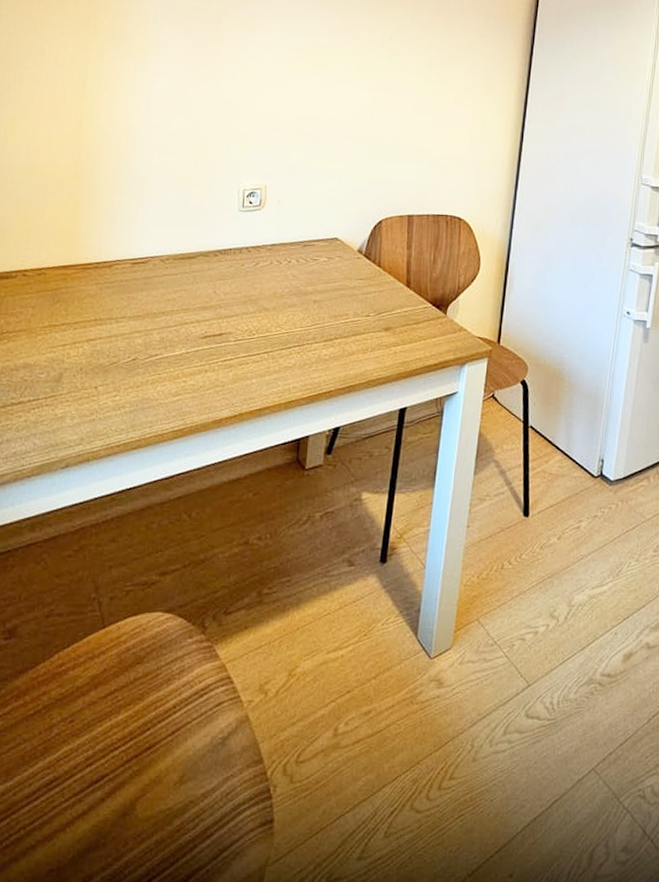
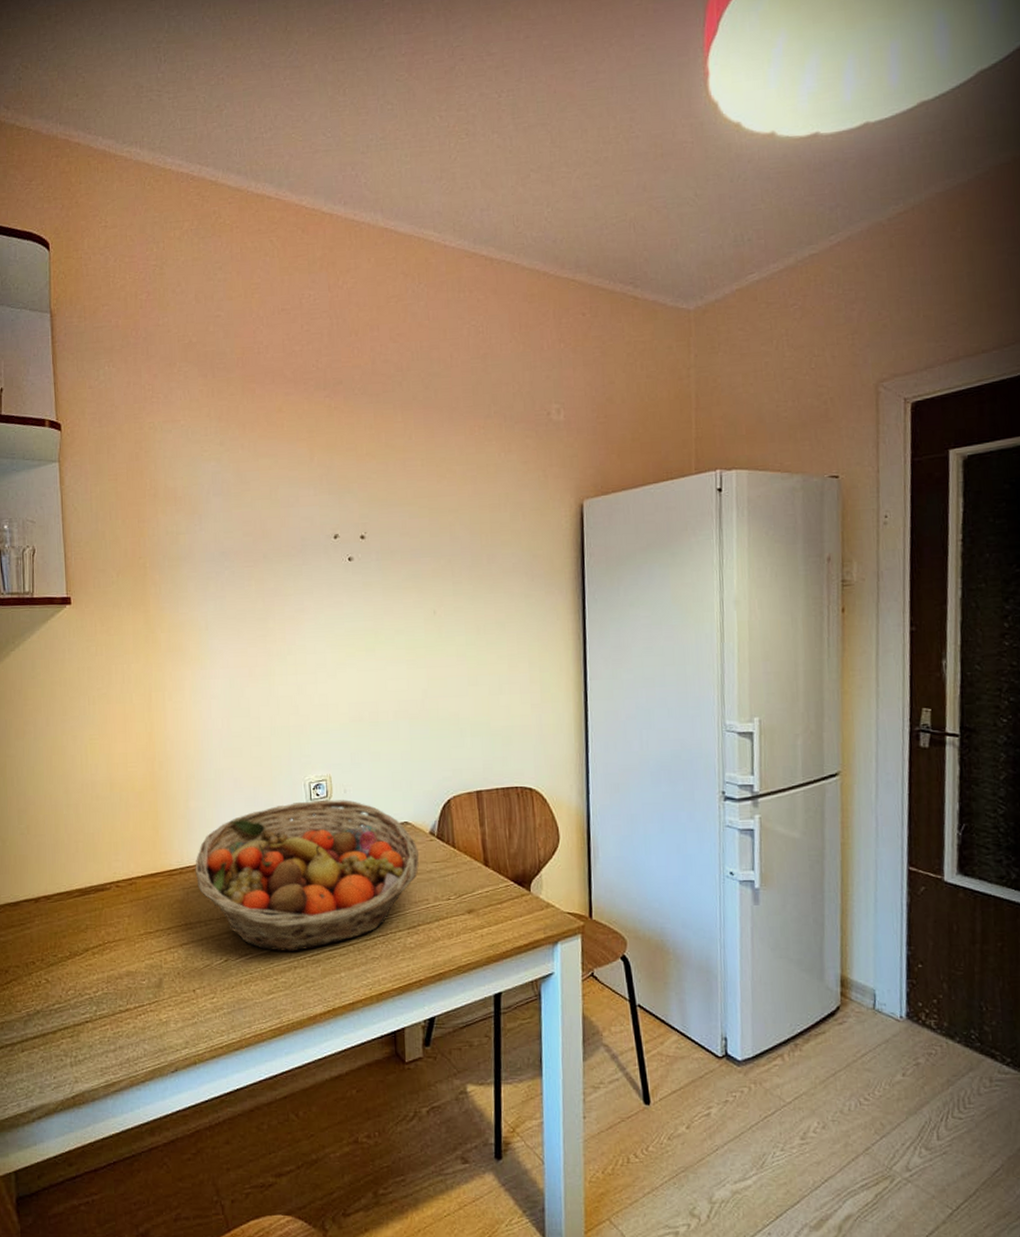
fruit basket: none [111,207,345,355] -> present [195,799,420,951]

